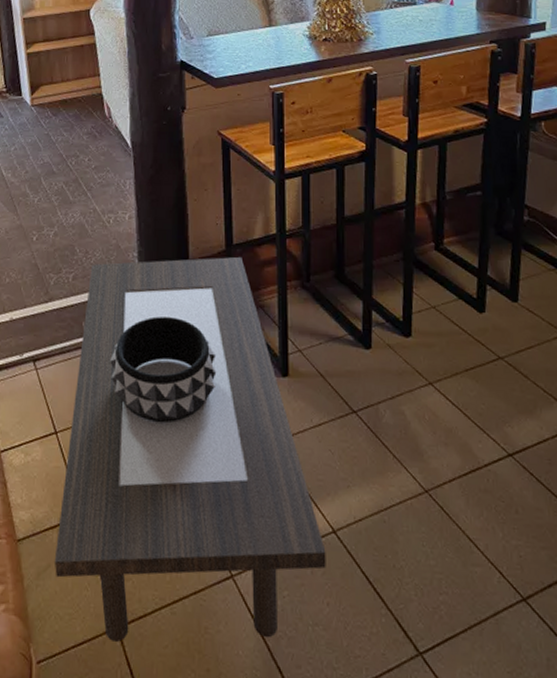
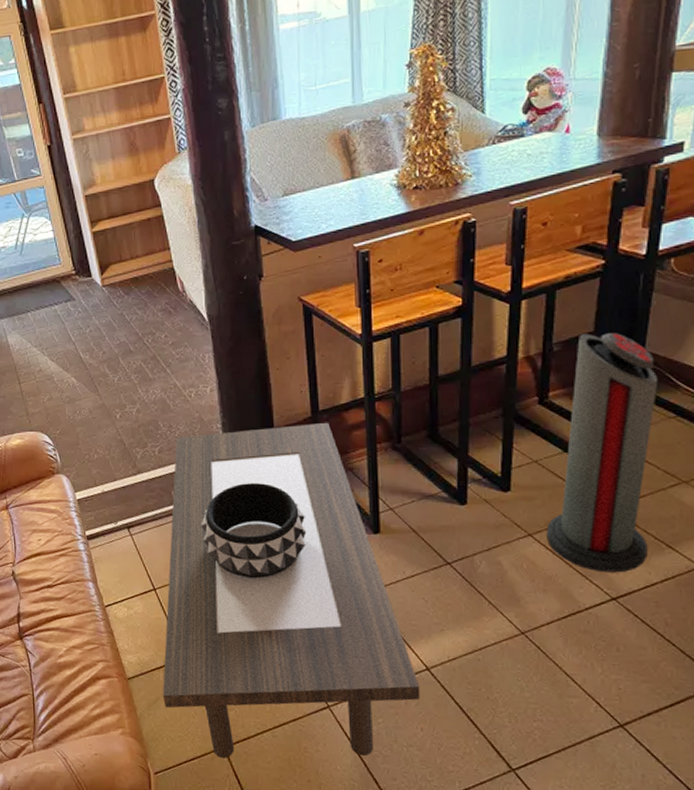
air purifier: none [446,185,539,427] -> present [547,333,659,573]

